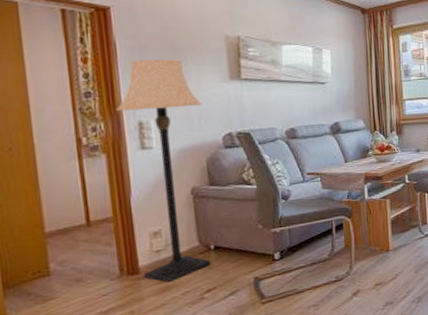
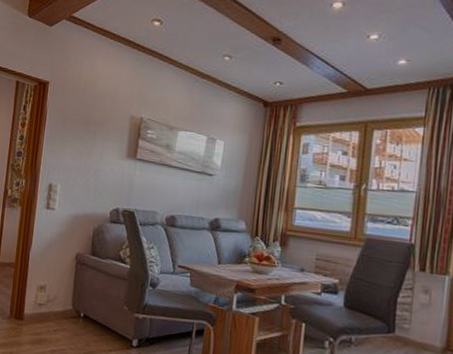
lamp: present [116,59,211,283] -> none [25,129,100,337]

